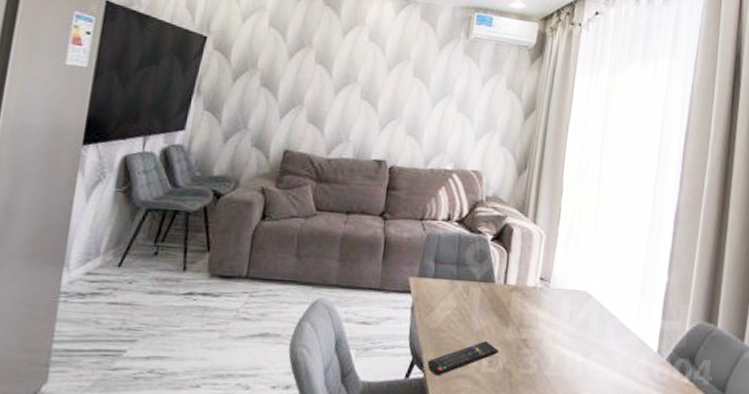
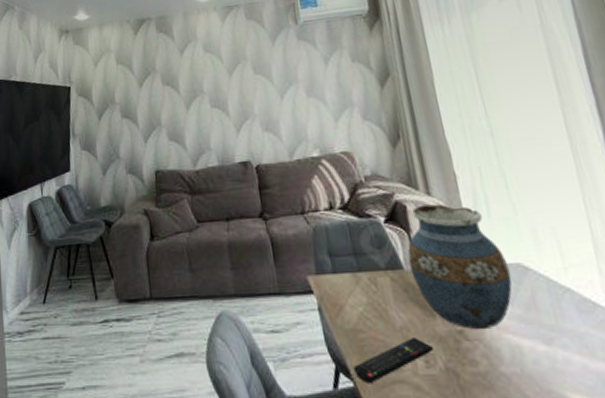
vase: none [500,231,577,341] -> present [407,204,512,330]

